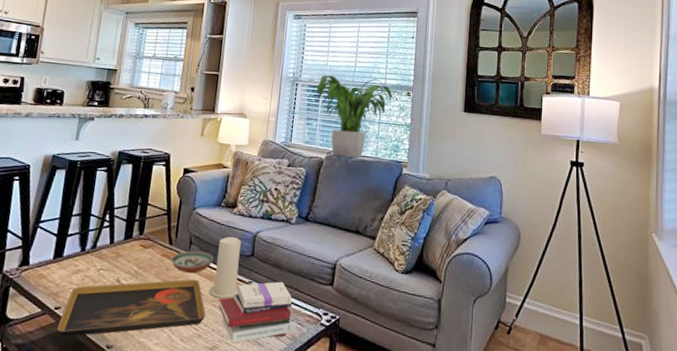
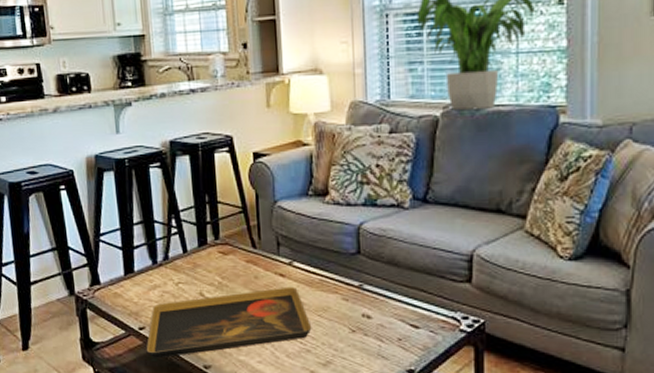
decorative bowl: present [171,250,214,274] -> none [258,252,310,281]
candle: present [209,237,241,299] -> none [310,233,348,306]
books: present [218,281,293,343] -> none [324,282,424,357]

